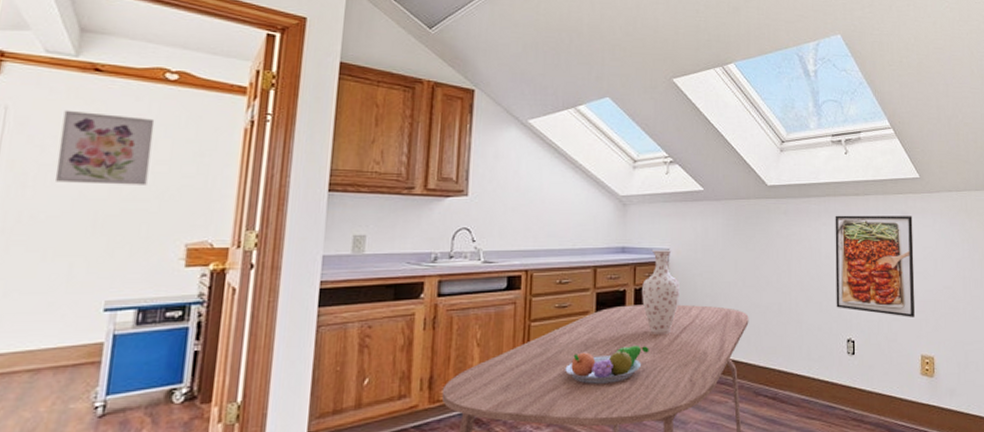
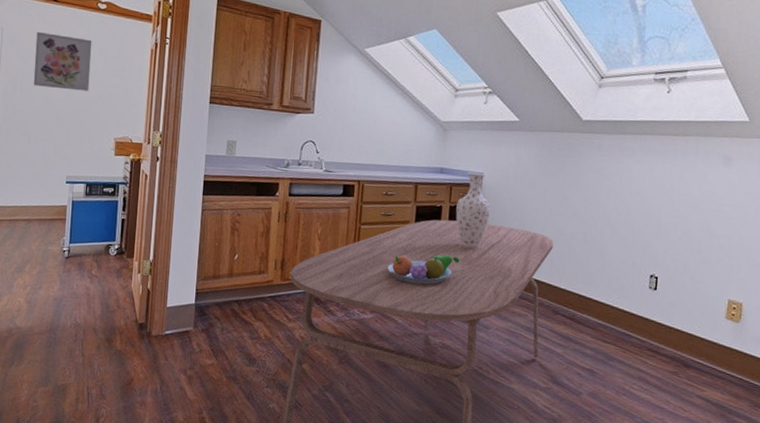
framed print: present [835,215,915,317] -> none [642,154,736,262]

